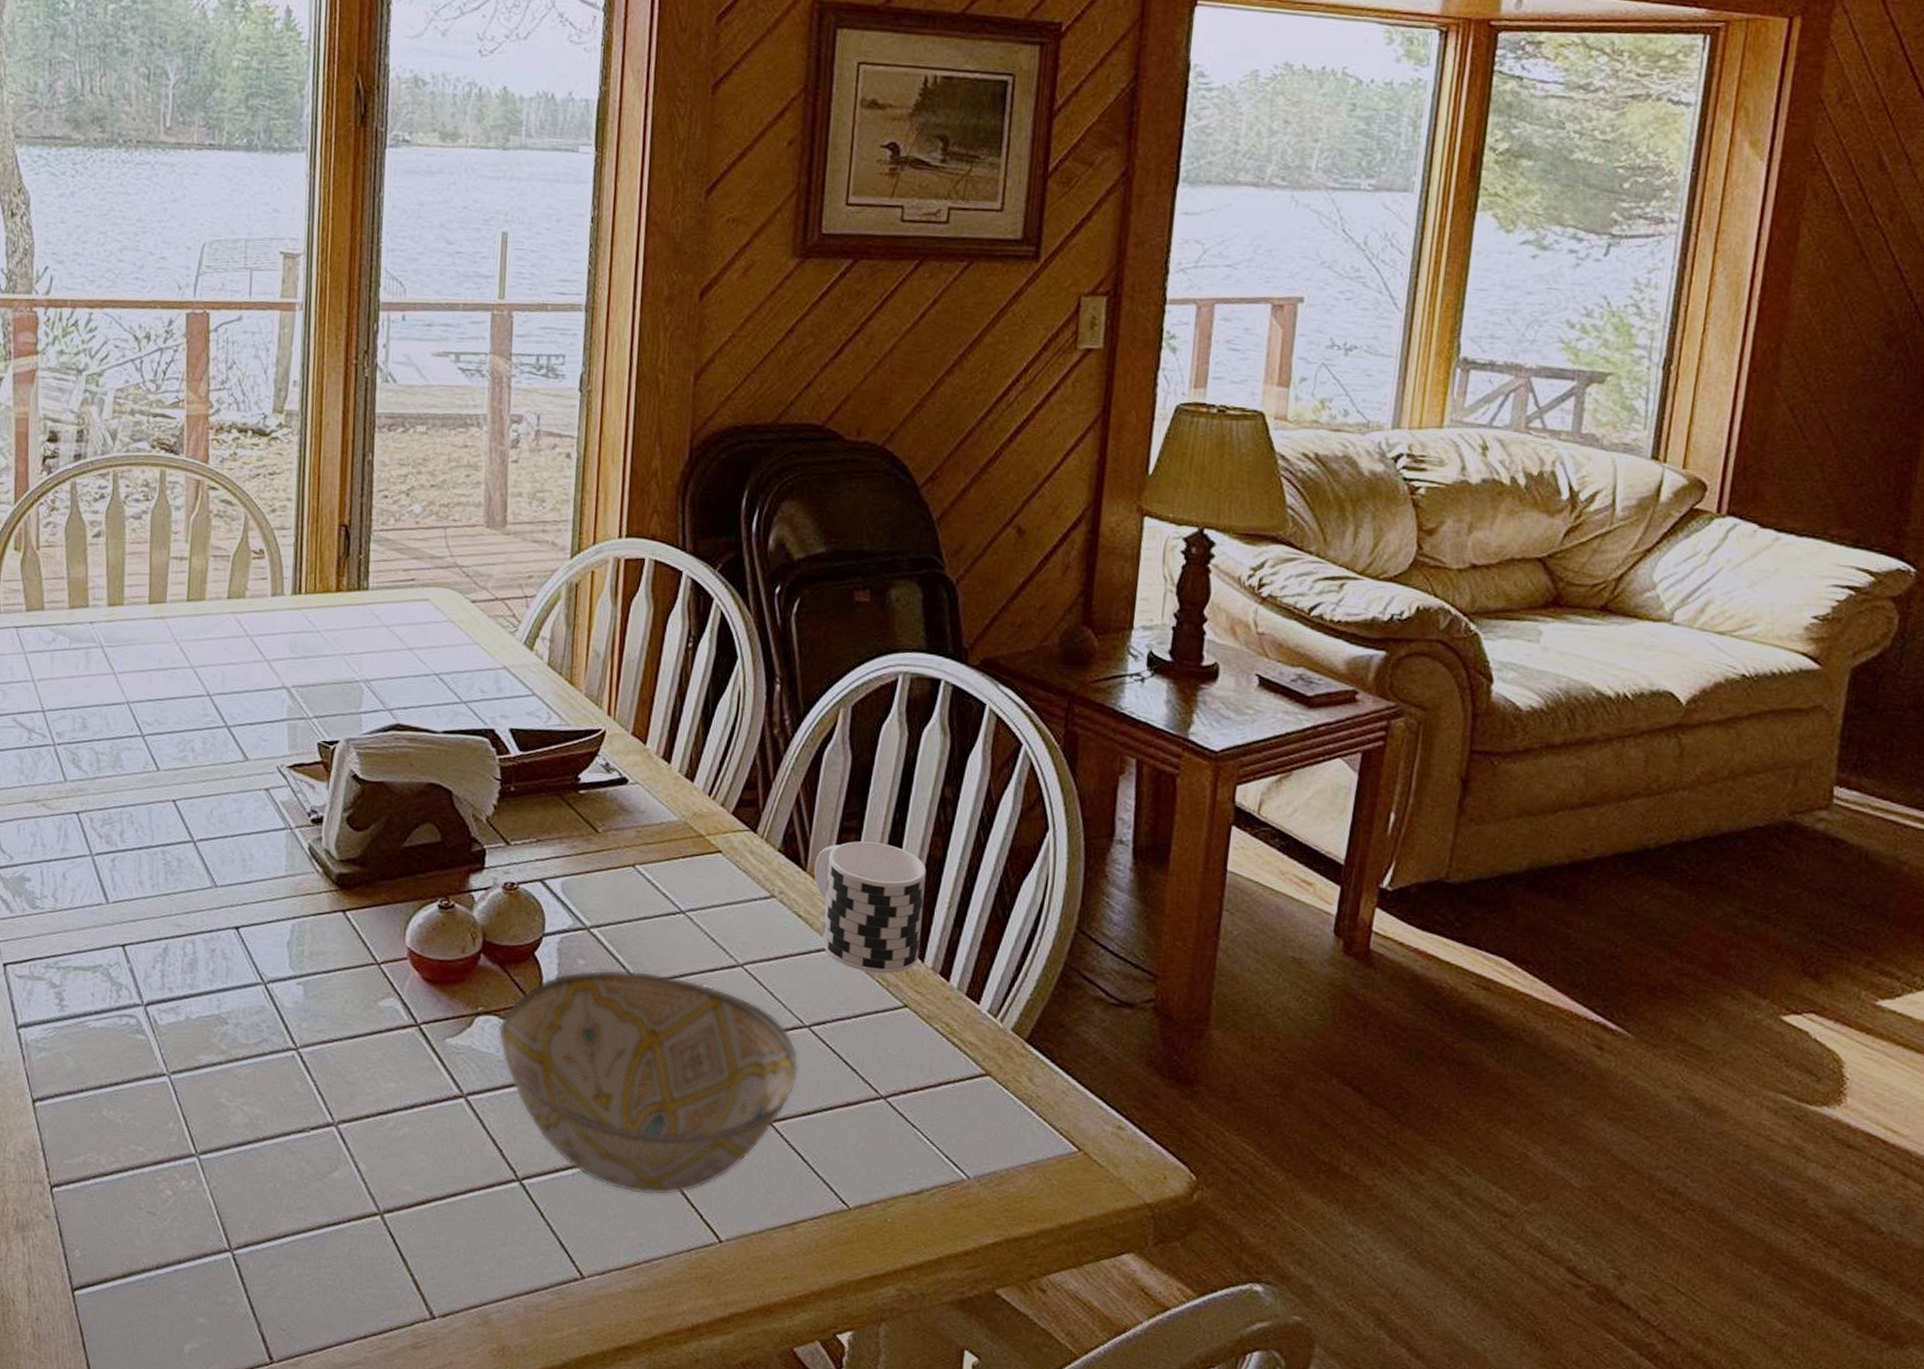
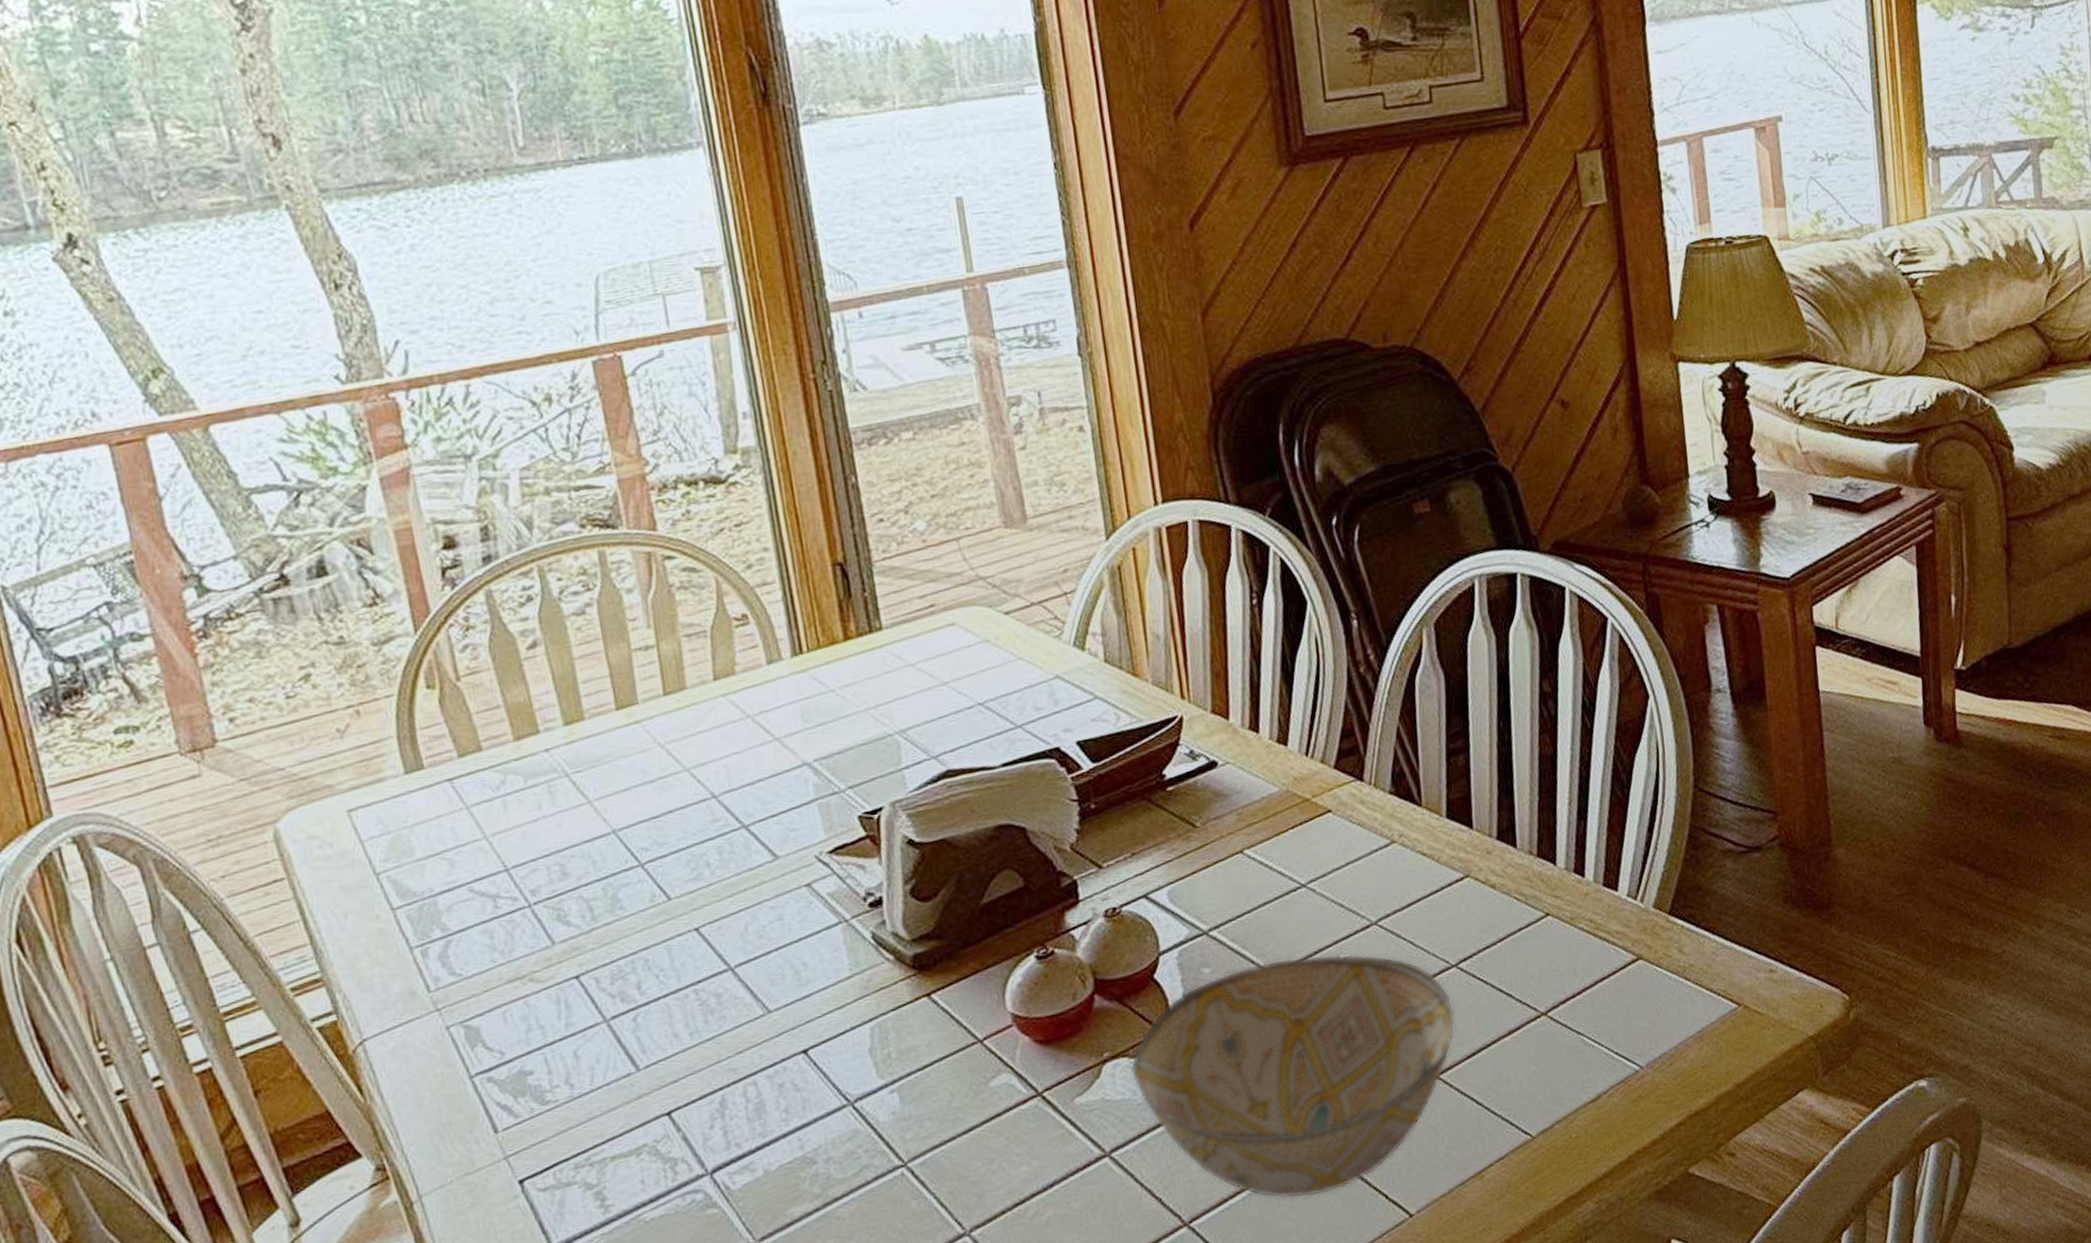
cup: present [814,841,927,974] -> none [1429,755,1551,893]

